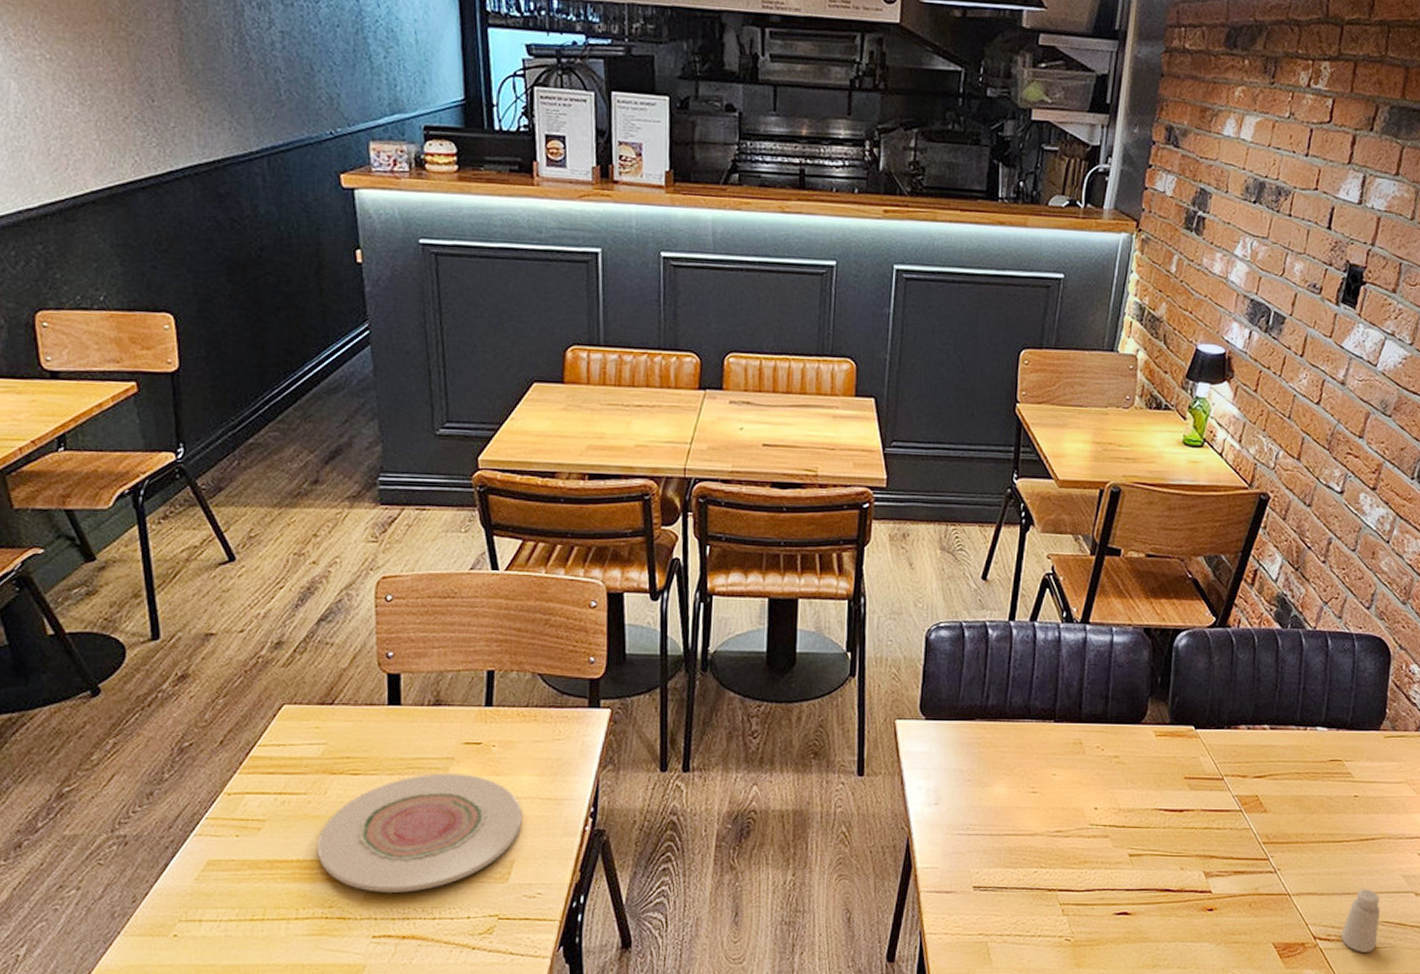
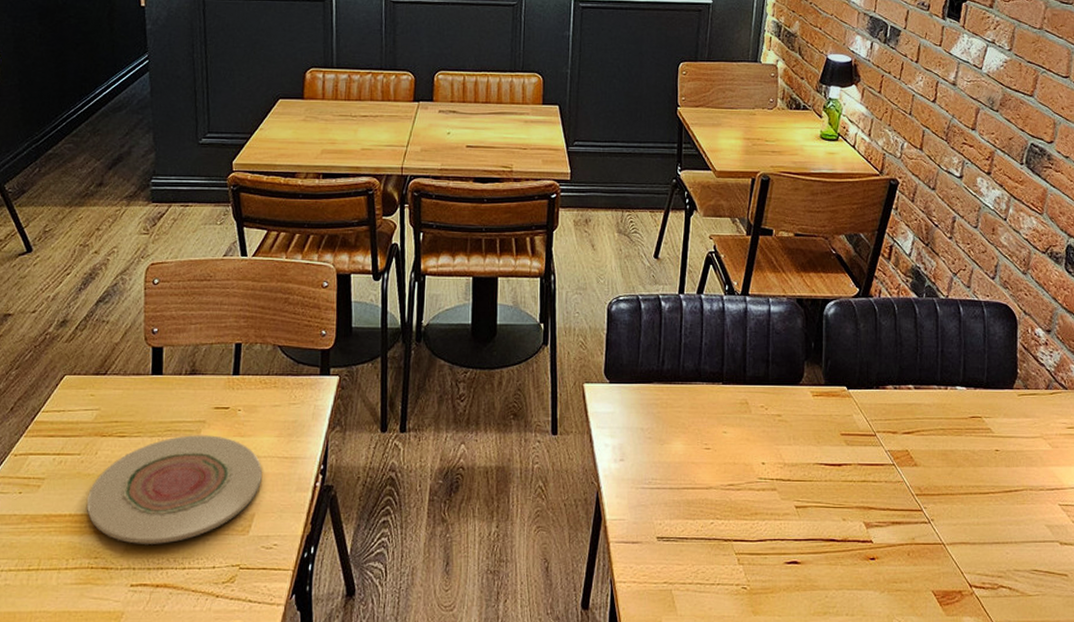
saltshaker: present [1341,888,1380,952] -> none [995,538,1029,600]

